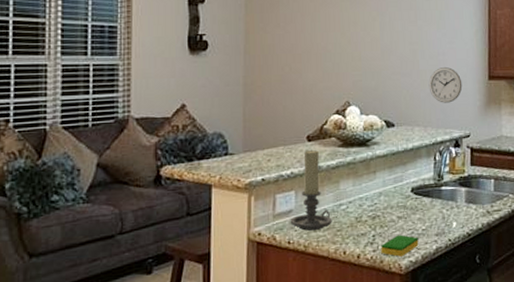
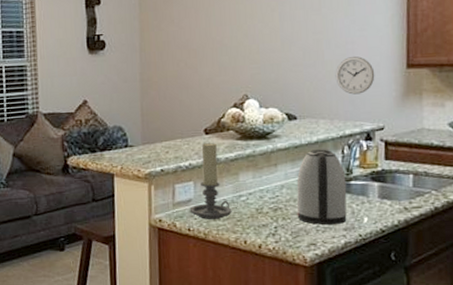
dish sponge: present [381,234,419,257] -> none [283,227,325,249]
kettle: none [393,156,439,232] -> present [296,149,347,226]

